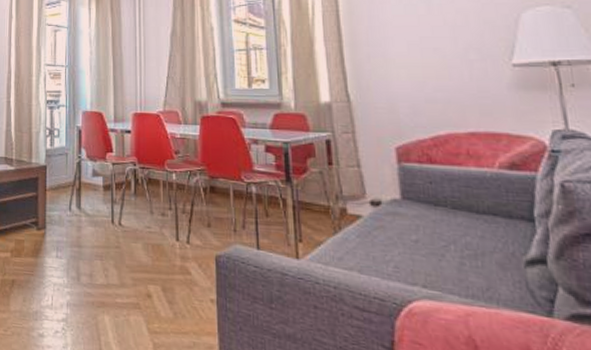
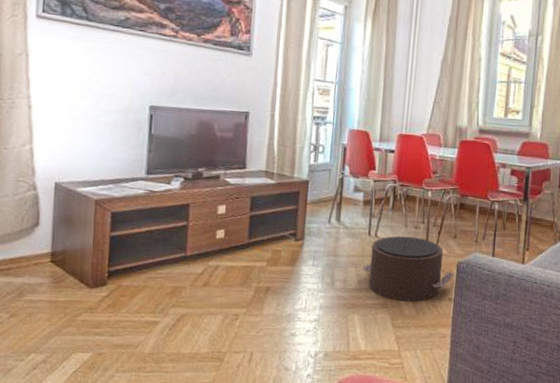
pouf: none [109,224,214,303] -> present [362,236,455,302]

